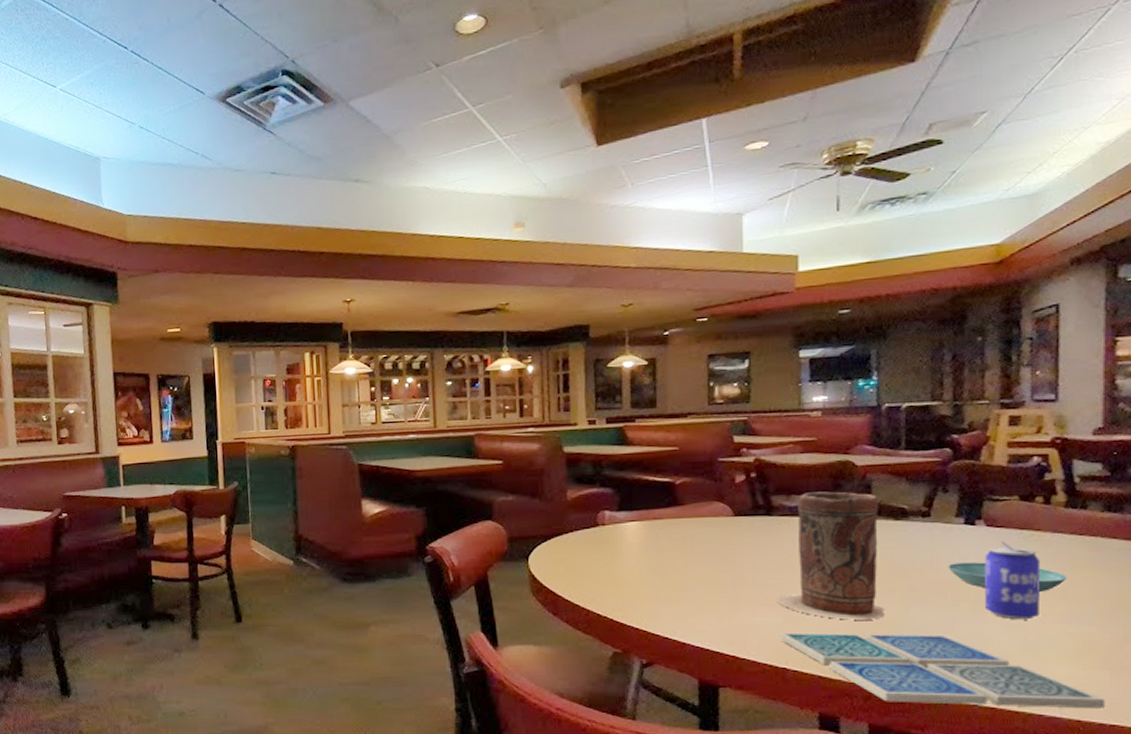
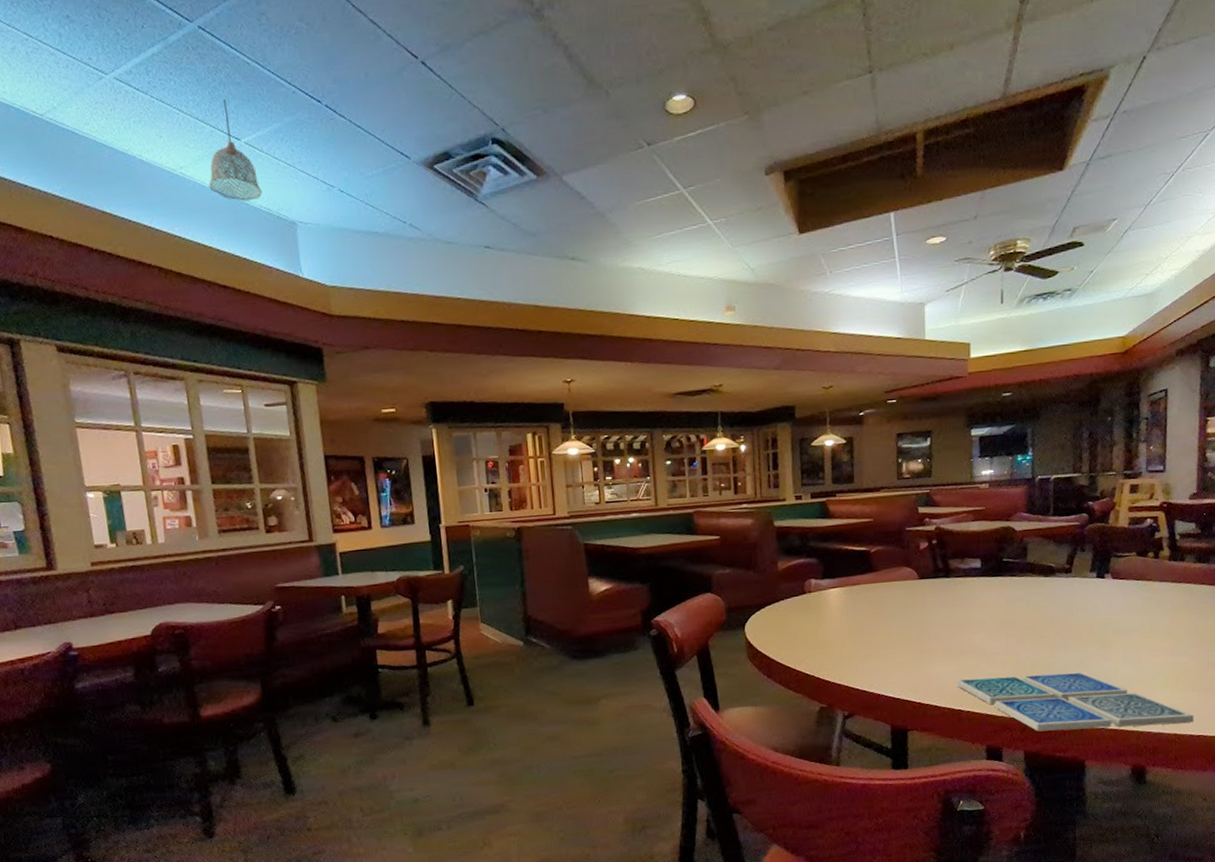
pendant lamp: none [27,51,72,141] -> present [209,98,263,201]
vase: present [778,491,886,620] -> none [955,554,1038,665]
saucer: present [947,562,1066,592] -> none [1083,609,1169,631]
beer can: present [984,541,1041,620] -> none [1110,590,1151,656]

